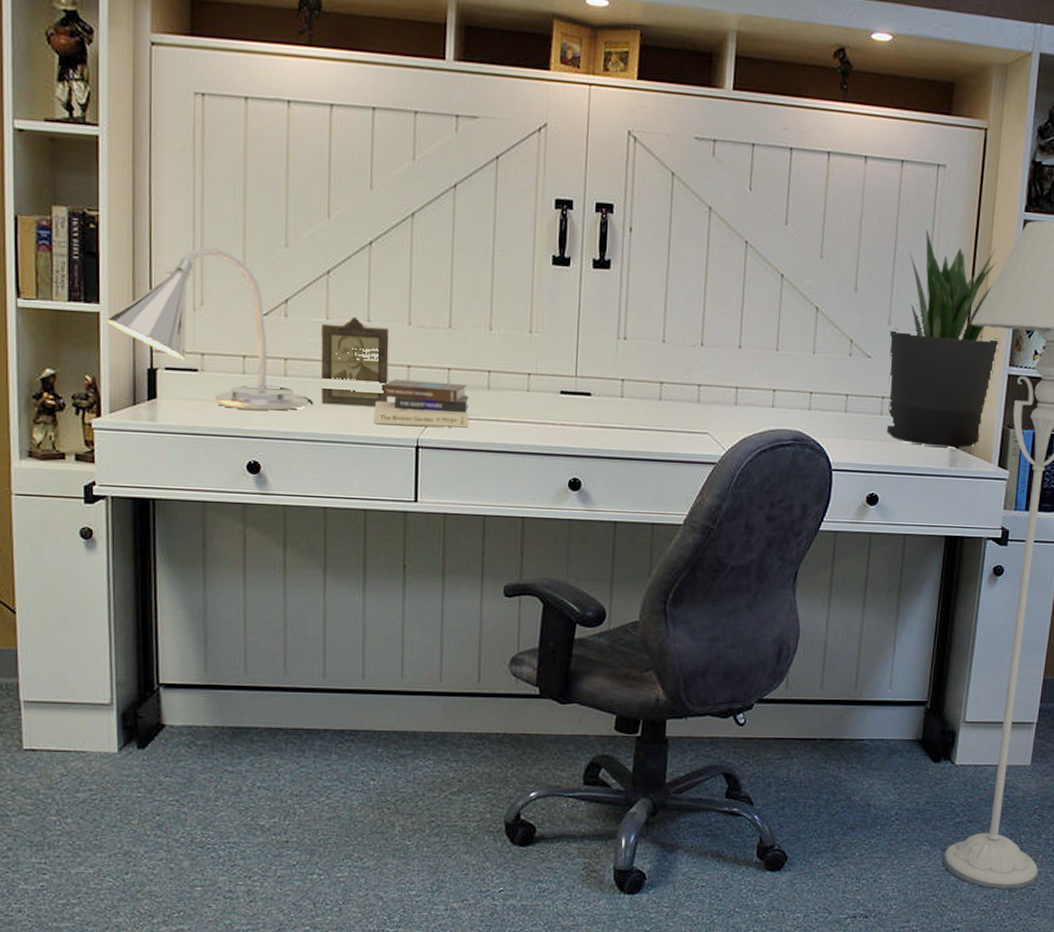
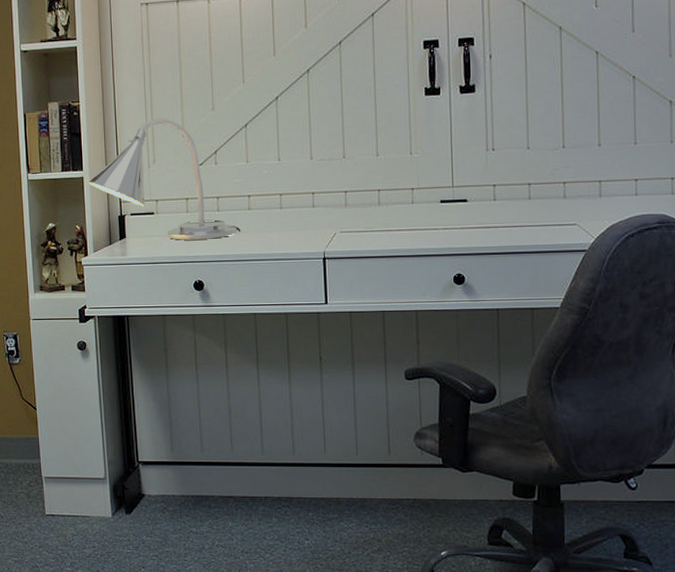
photo frame: present [320,316,390,407] -> none [243,158,298,231]
books: present [374,379,469,428] -> none [288,203,365,243]

